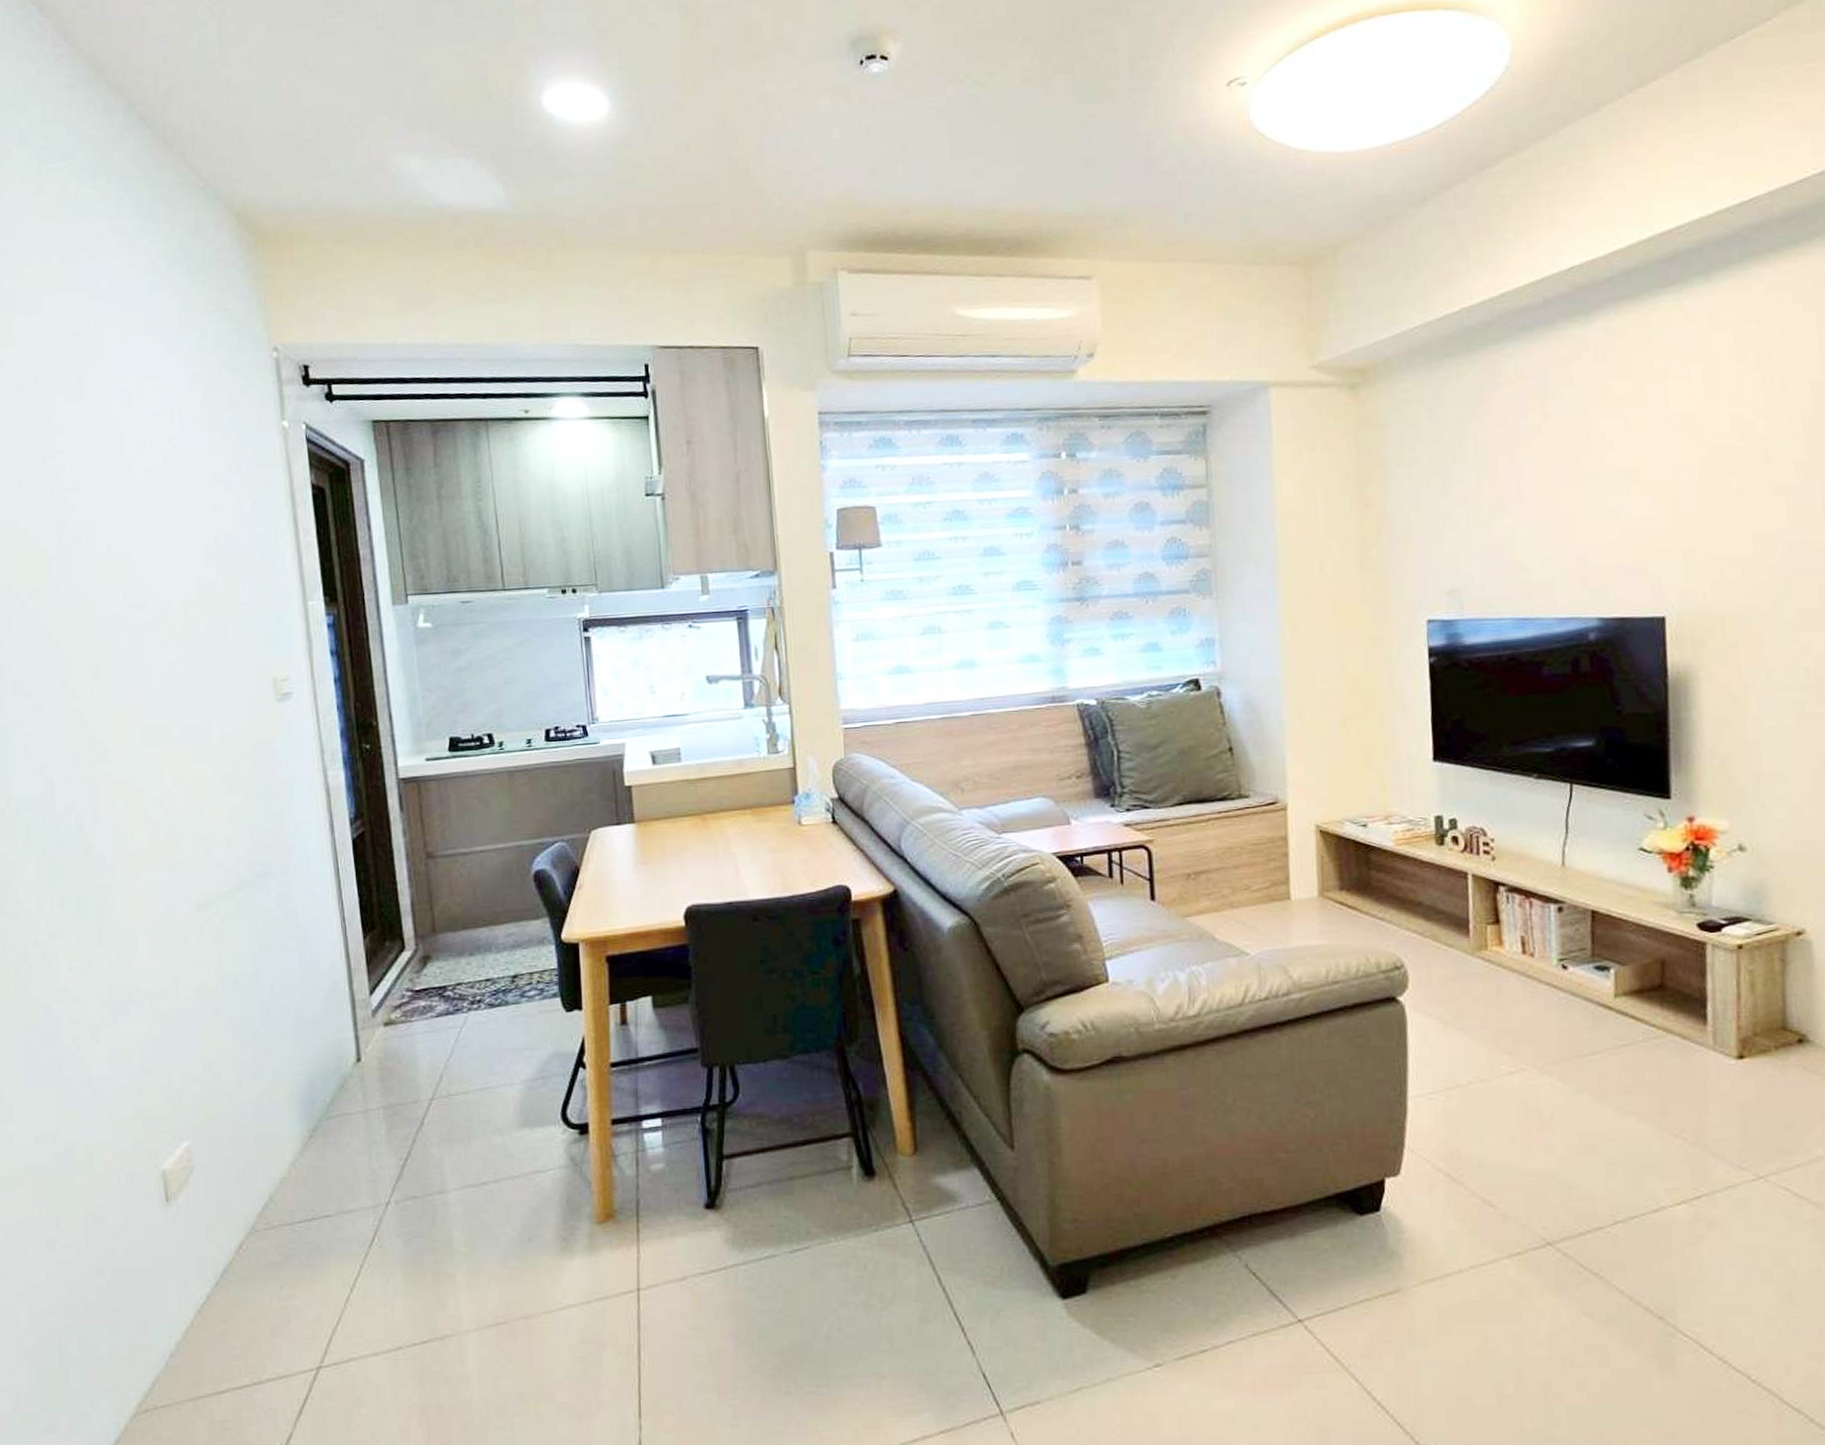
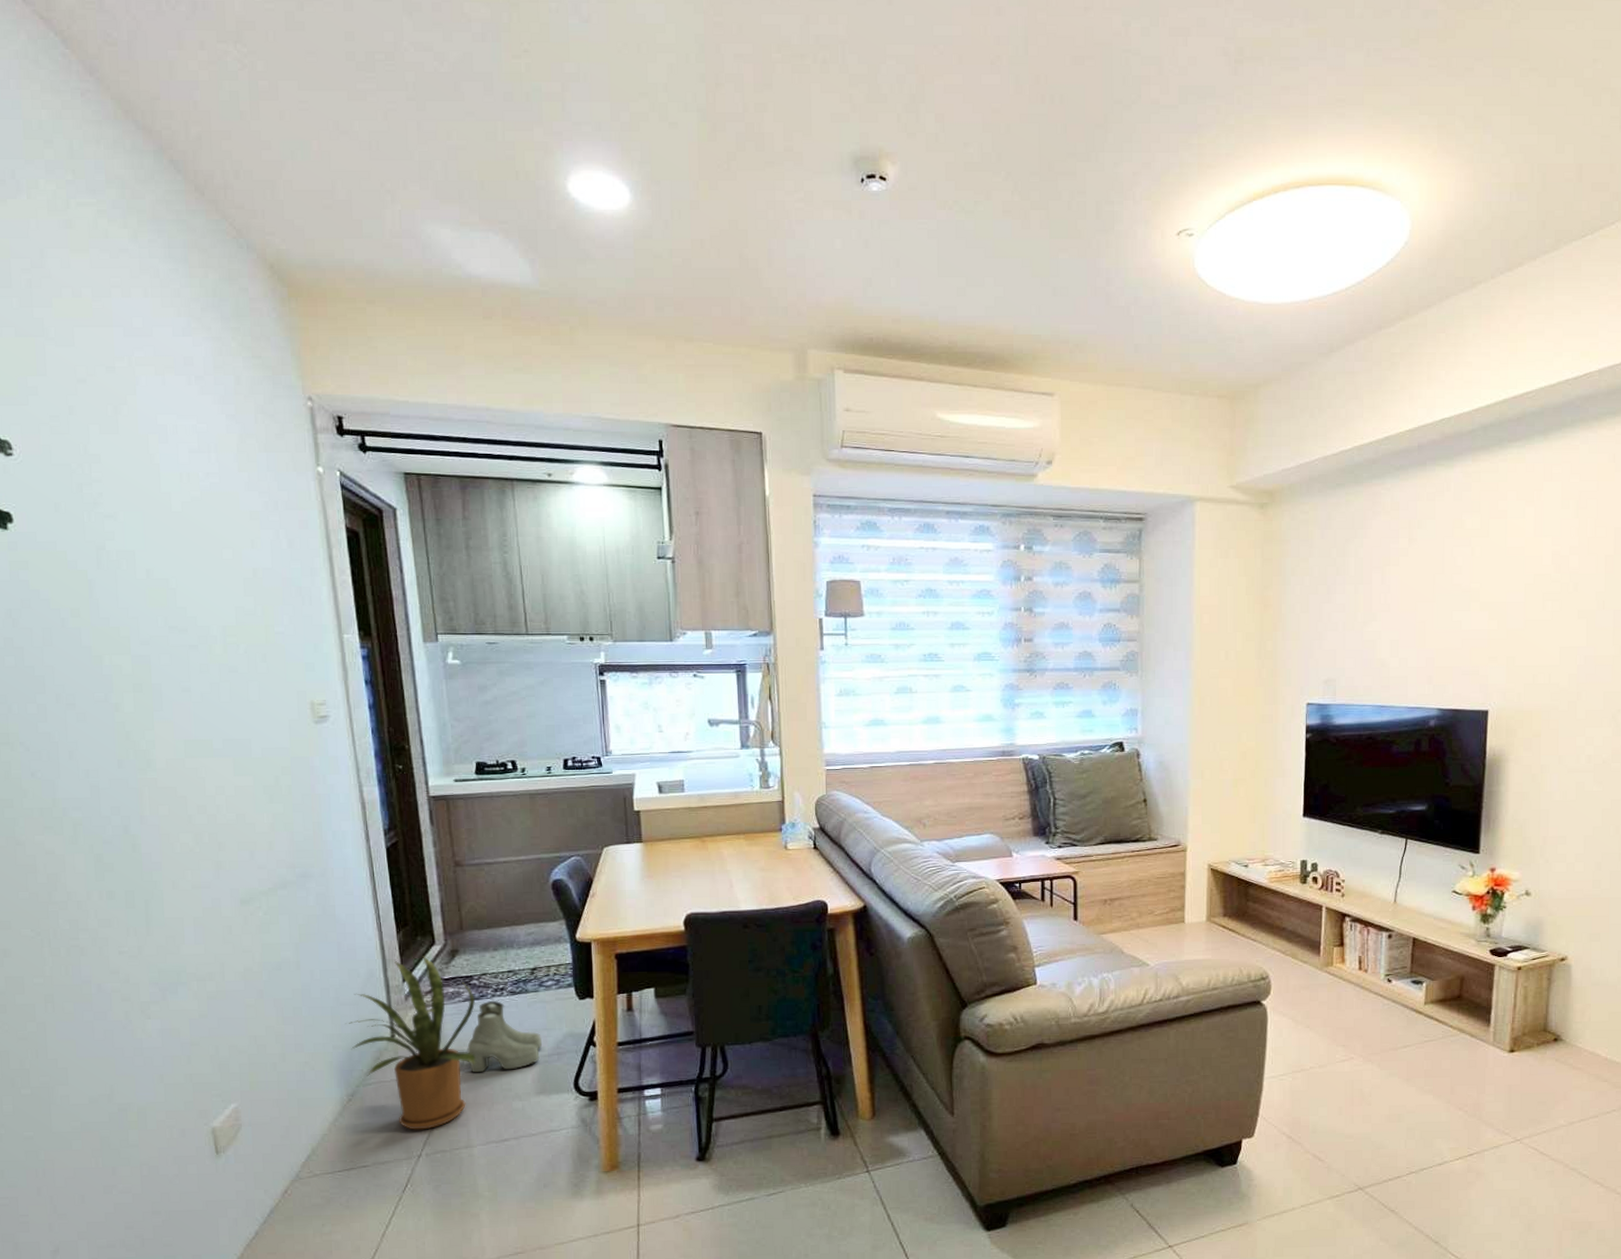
house plant: none [307,964,450,1172] -> present [345,956,476,1130]
boots: none [441,1014,525,1103] -> present [467,1000,543,1073]

